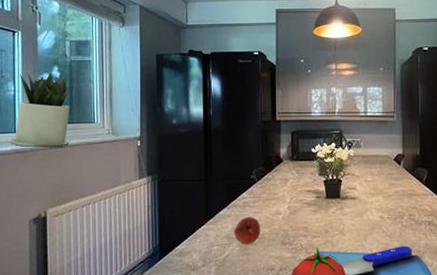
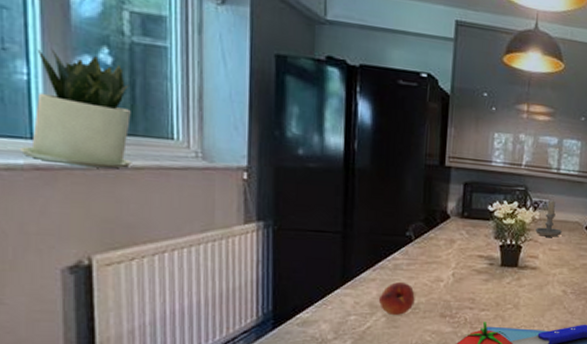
candle: none [352,139,374,170] -> present [535,200,562,237]

